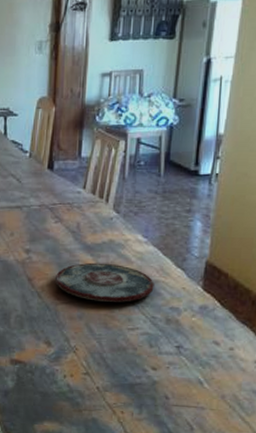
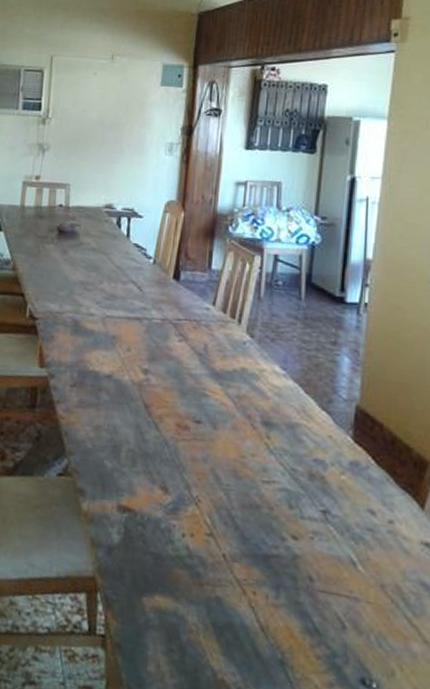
plate: present [55,262,154,302] -> none [177,392,295,447]

